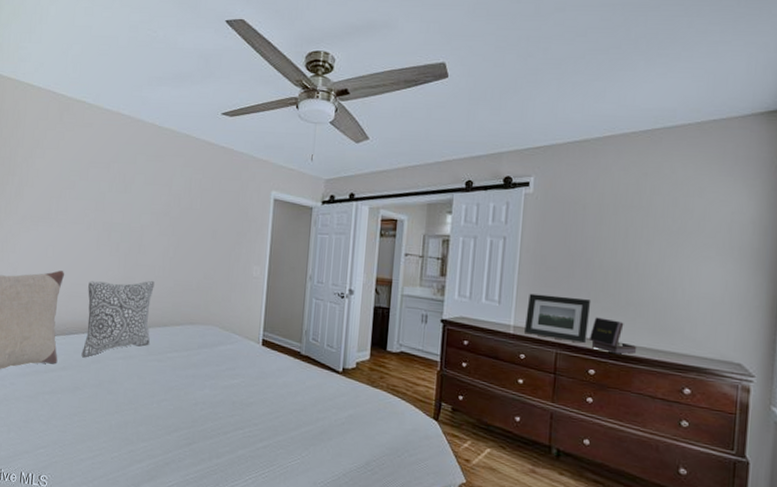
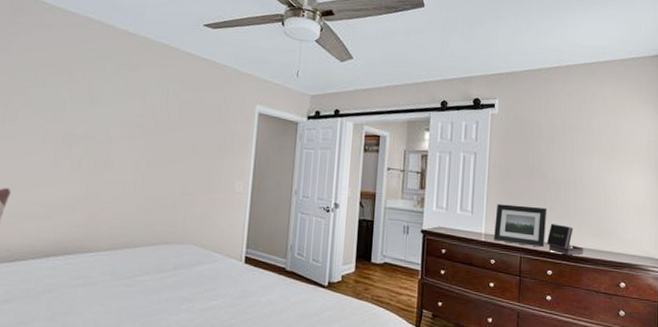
pillow: present [81,280,155,357] -> none [29,197,124,286]

